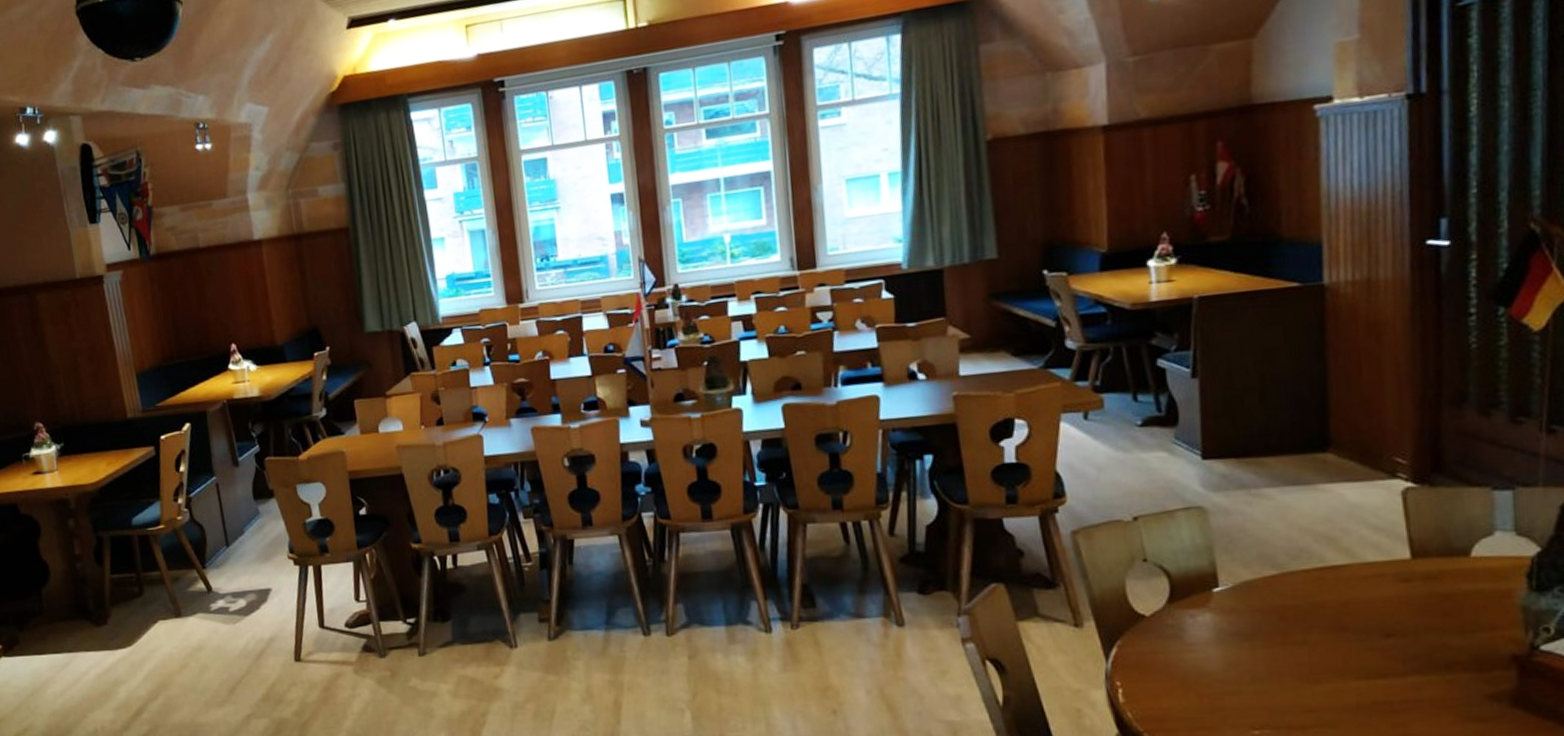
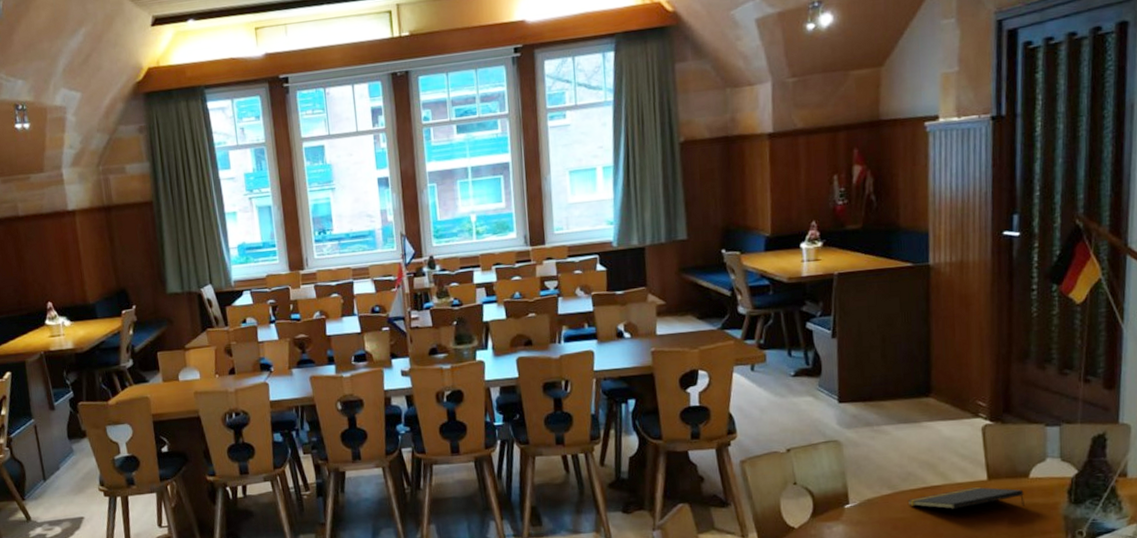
notepad: none [1299,568,1465,596] -> present [907,487,1024,509]

